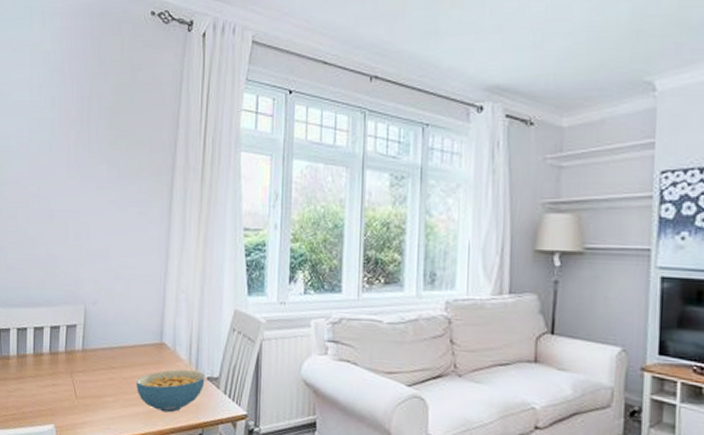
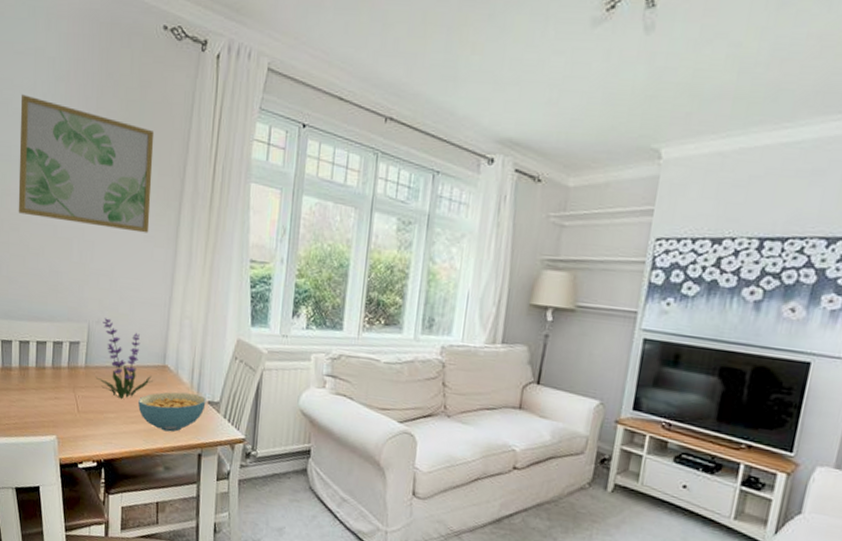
wall art: none [15,88,145,210] -> present [18,94,155,233]
plant: none [92,298,150,382] -> present [95,318,153,400]

